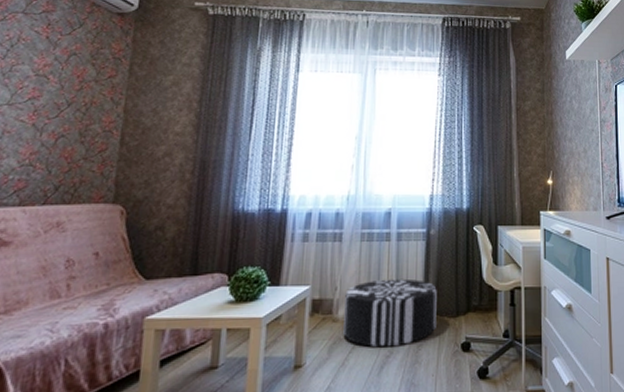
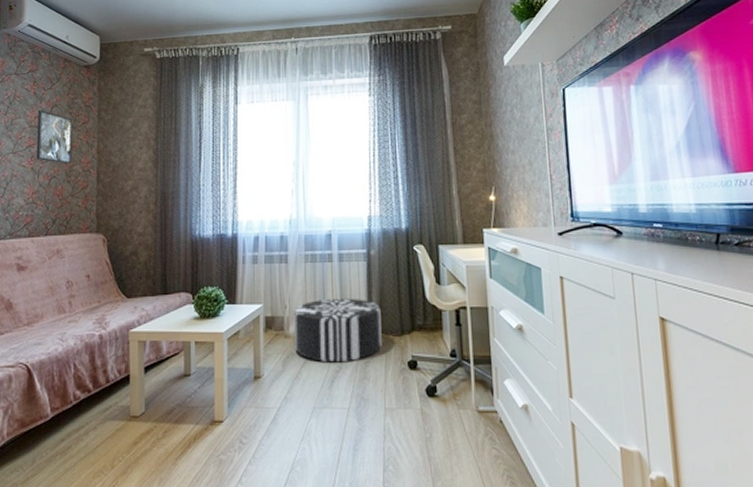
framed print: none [40,57,96,123] -> present [36,110,73,165]

